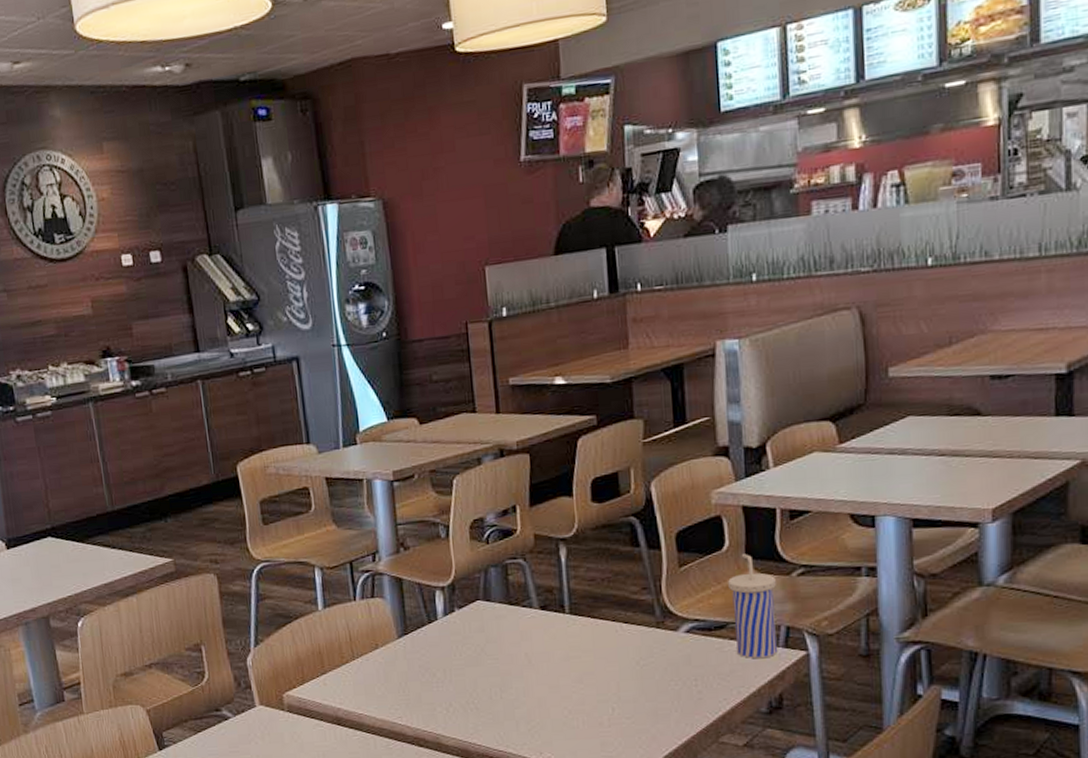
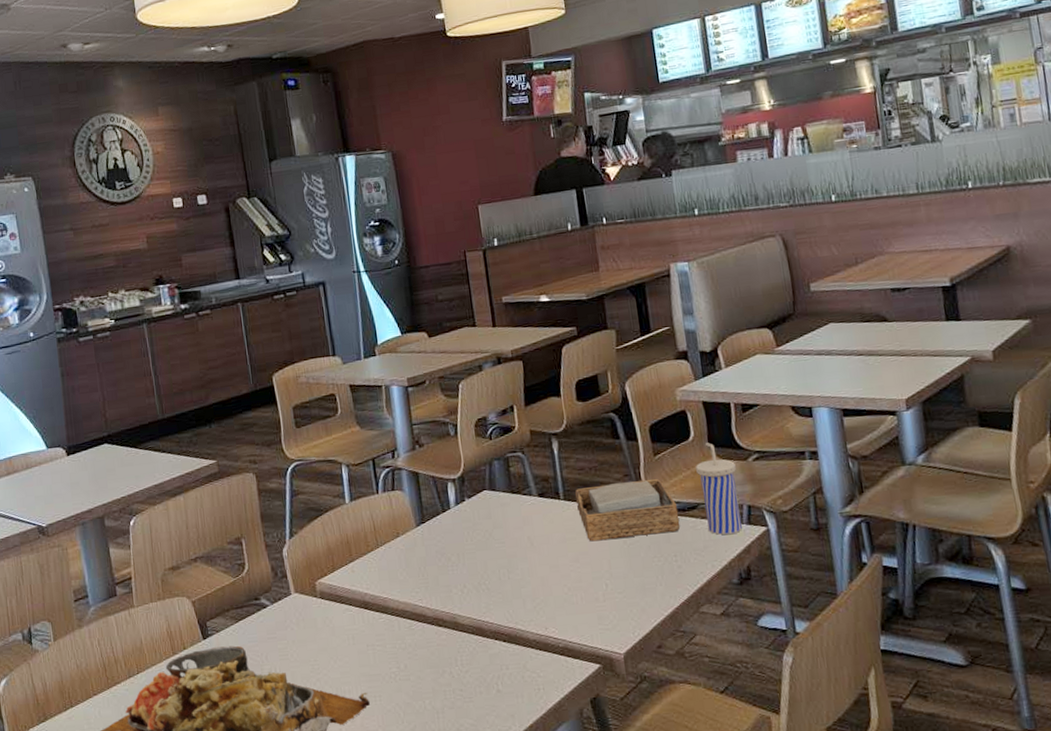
napkin holder: none [582,593,704,661] -> present [575,479,681,542]

